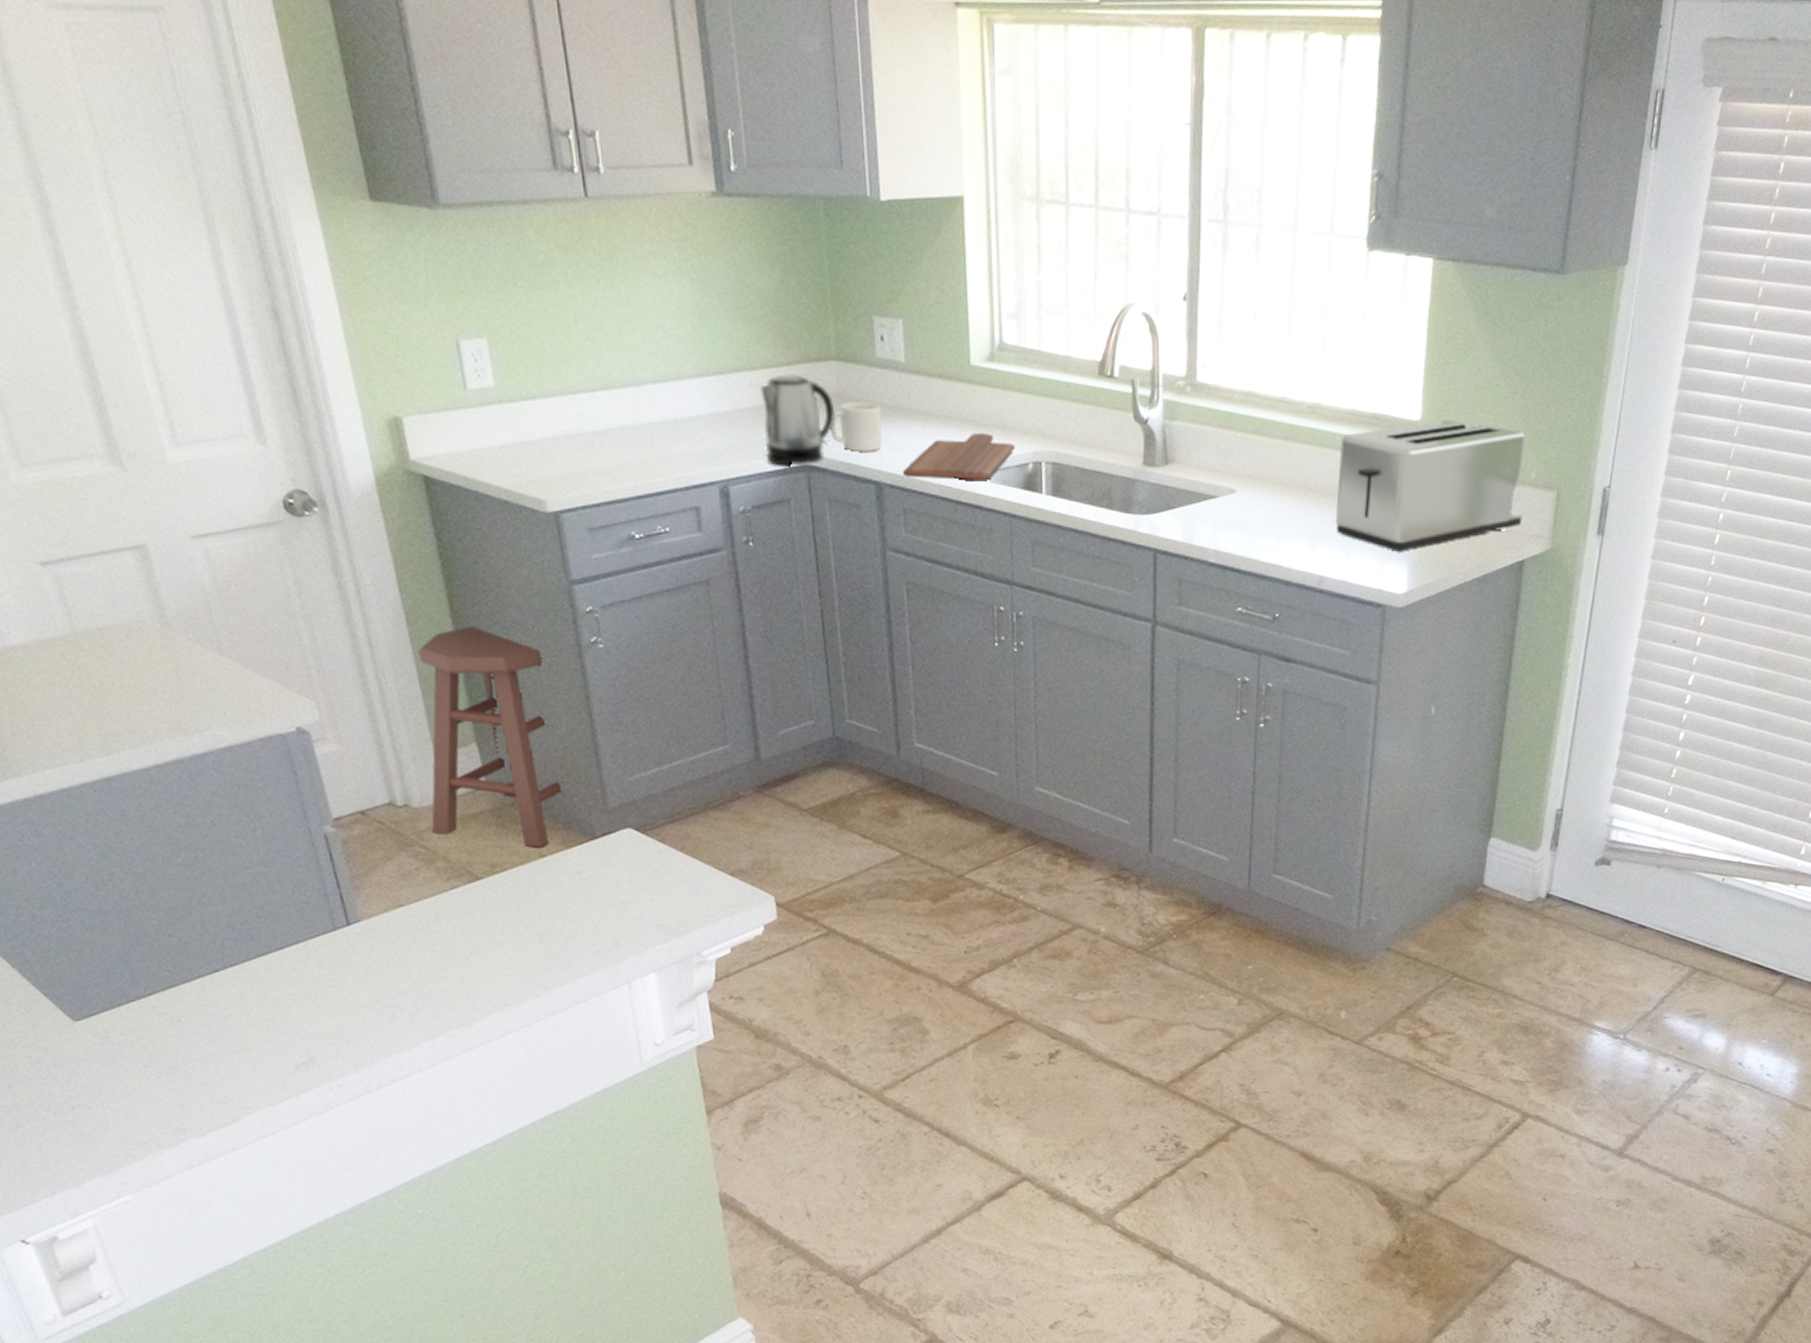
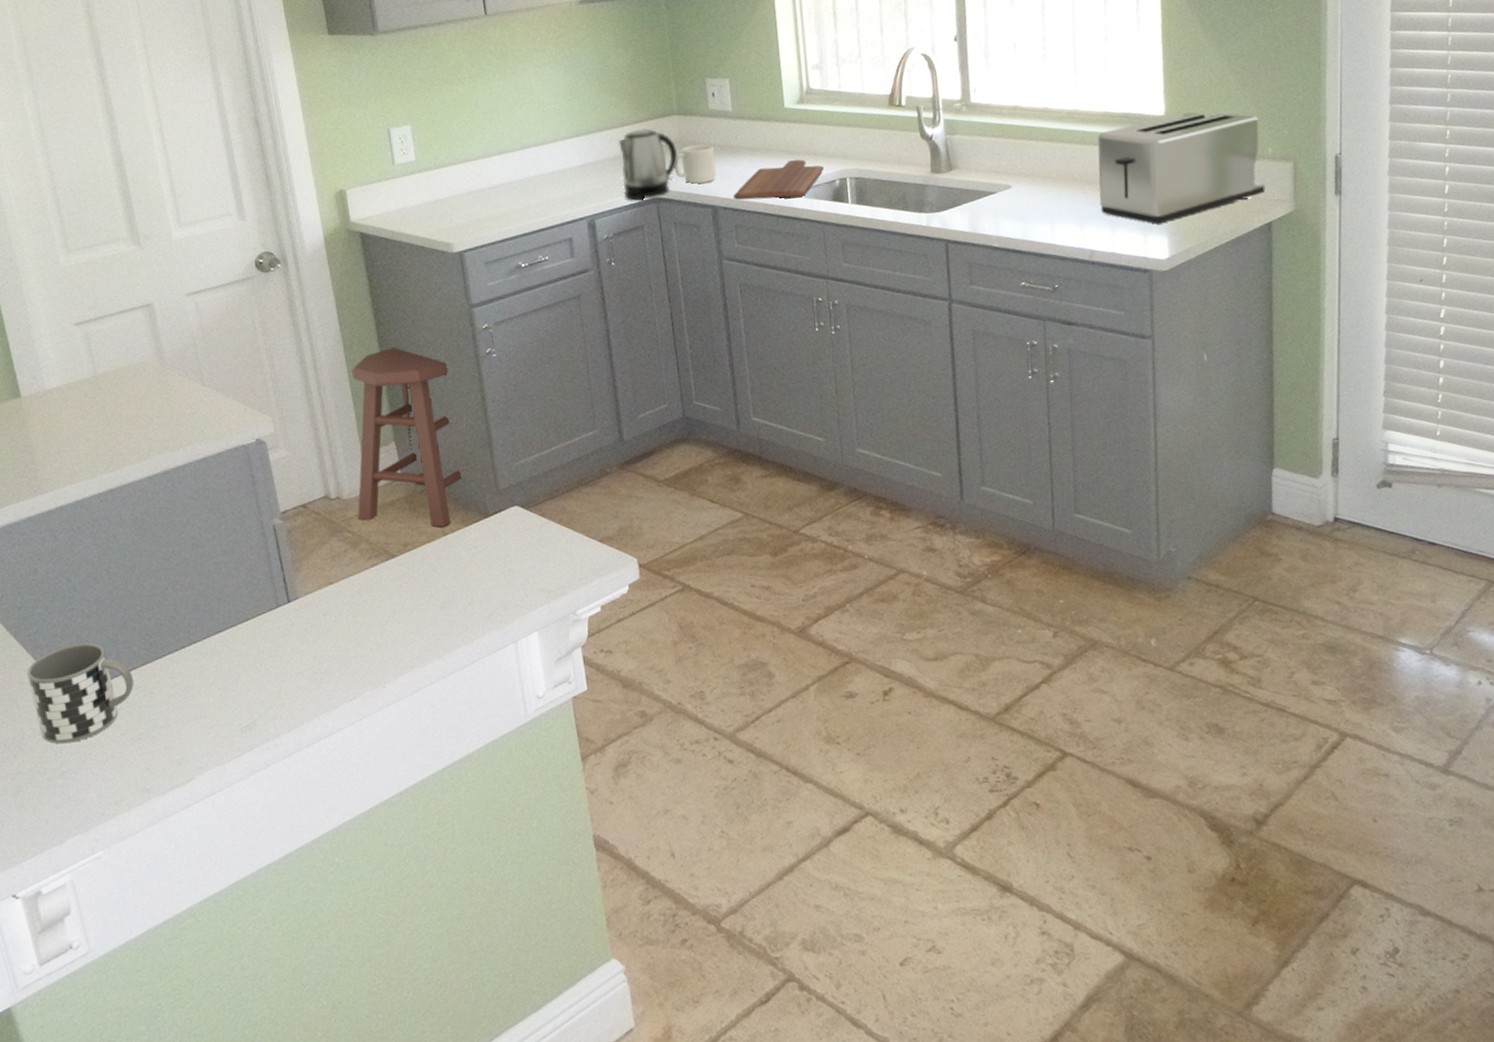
cup: none [14,960,157,1075] -> present [26,643,135,744]

